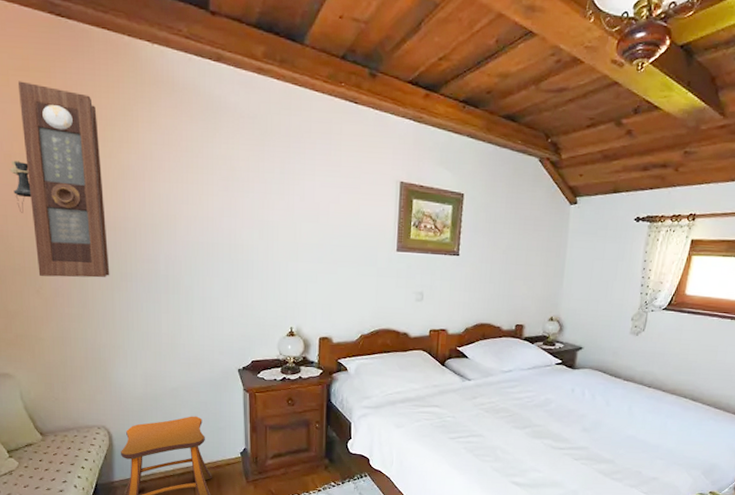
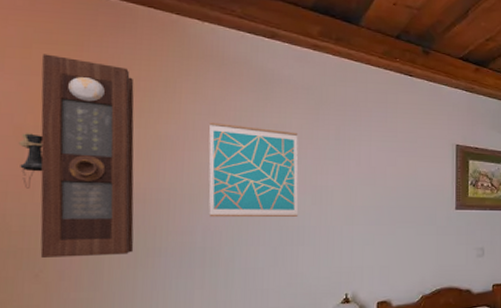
wall art: none [165,153,247,251] -> present [208,122,299,218]

